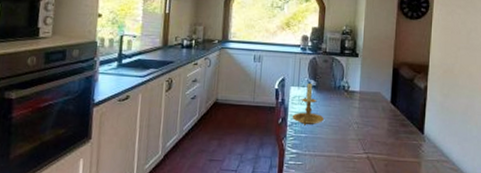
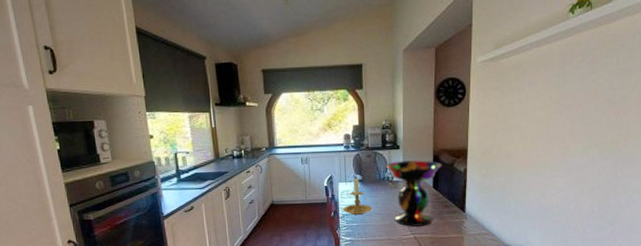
decorative bowl: none [343,70,401,145] -> present [386,160,441,227]

